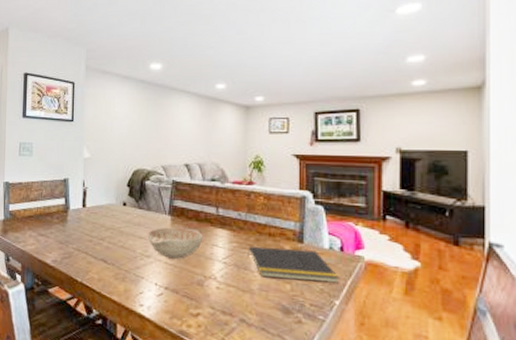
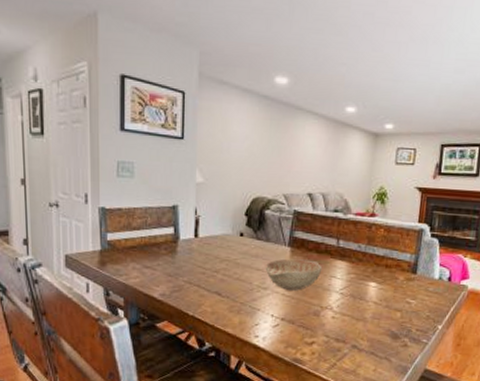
notepad: present [248,246,340,283] -> none [364,277,445,310]

